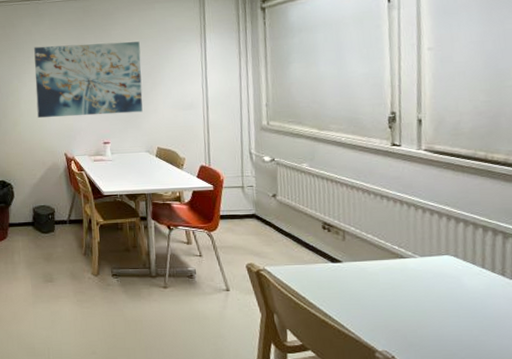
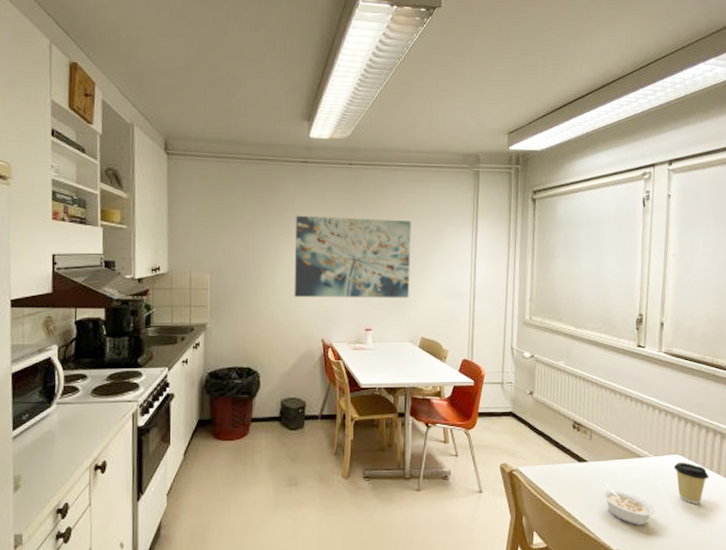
legume: none [361,282,427,327] -> present [602,482,656,525]
coffee cup: none [445,263,491,306] -> present [674,462,709,504]

